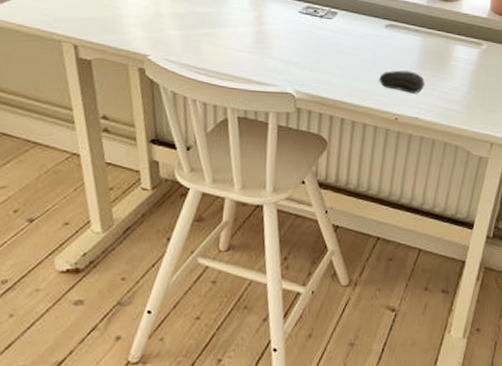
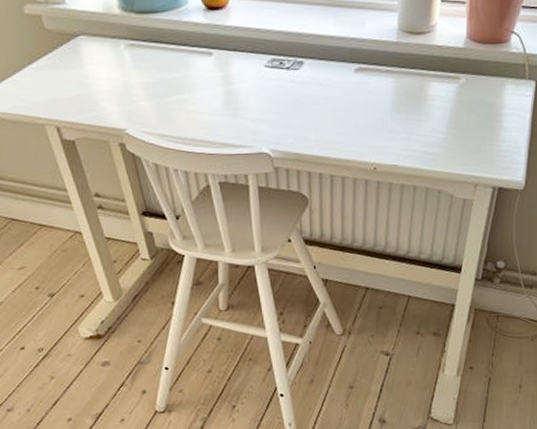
computer mouse: present [379,70,425,93] -> none [354,116,401,140]

